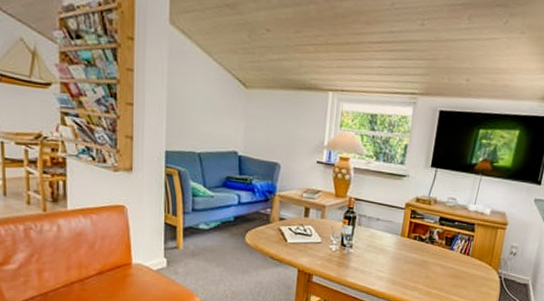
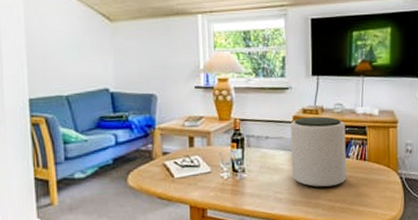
plant pot: none [395,205,456,275] -> present [290,116,347,188]

